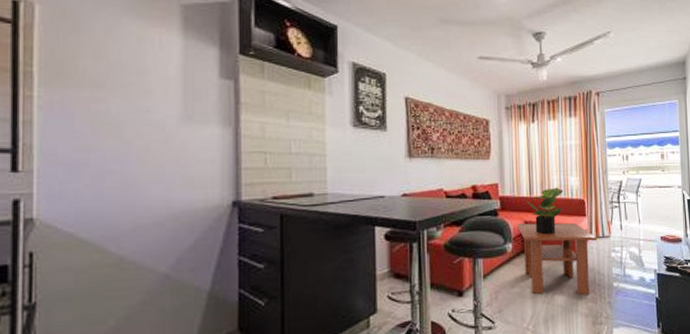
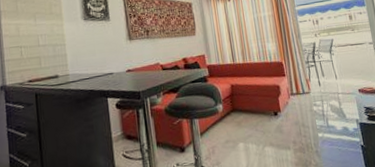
coffee table: present [517,223,598,295] -> none [225,83,299,147]
potted plant: present [526,187,563,235] -> none [230,53,264,95]

